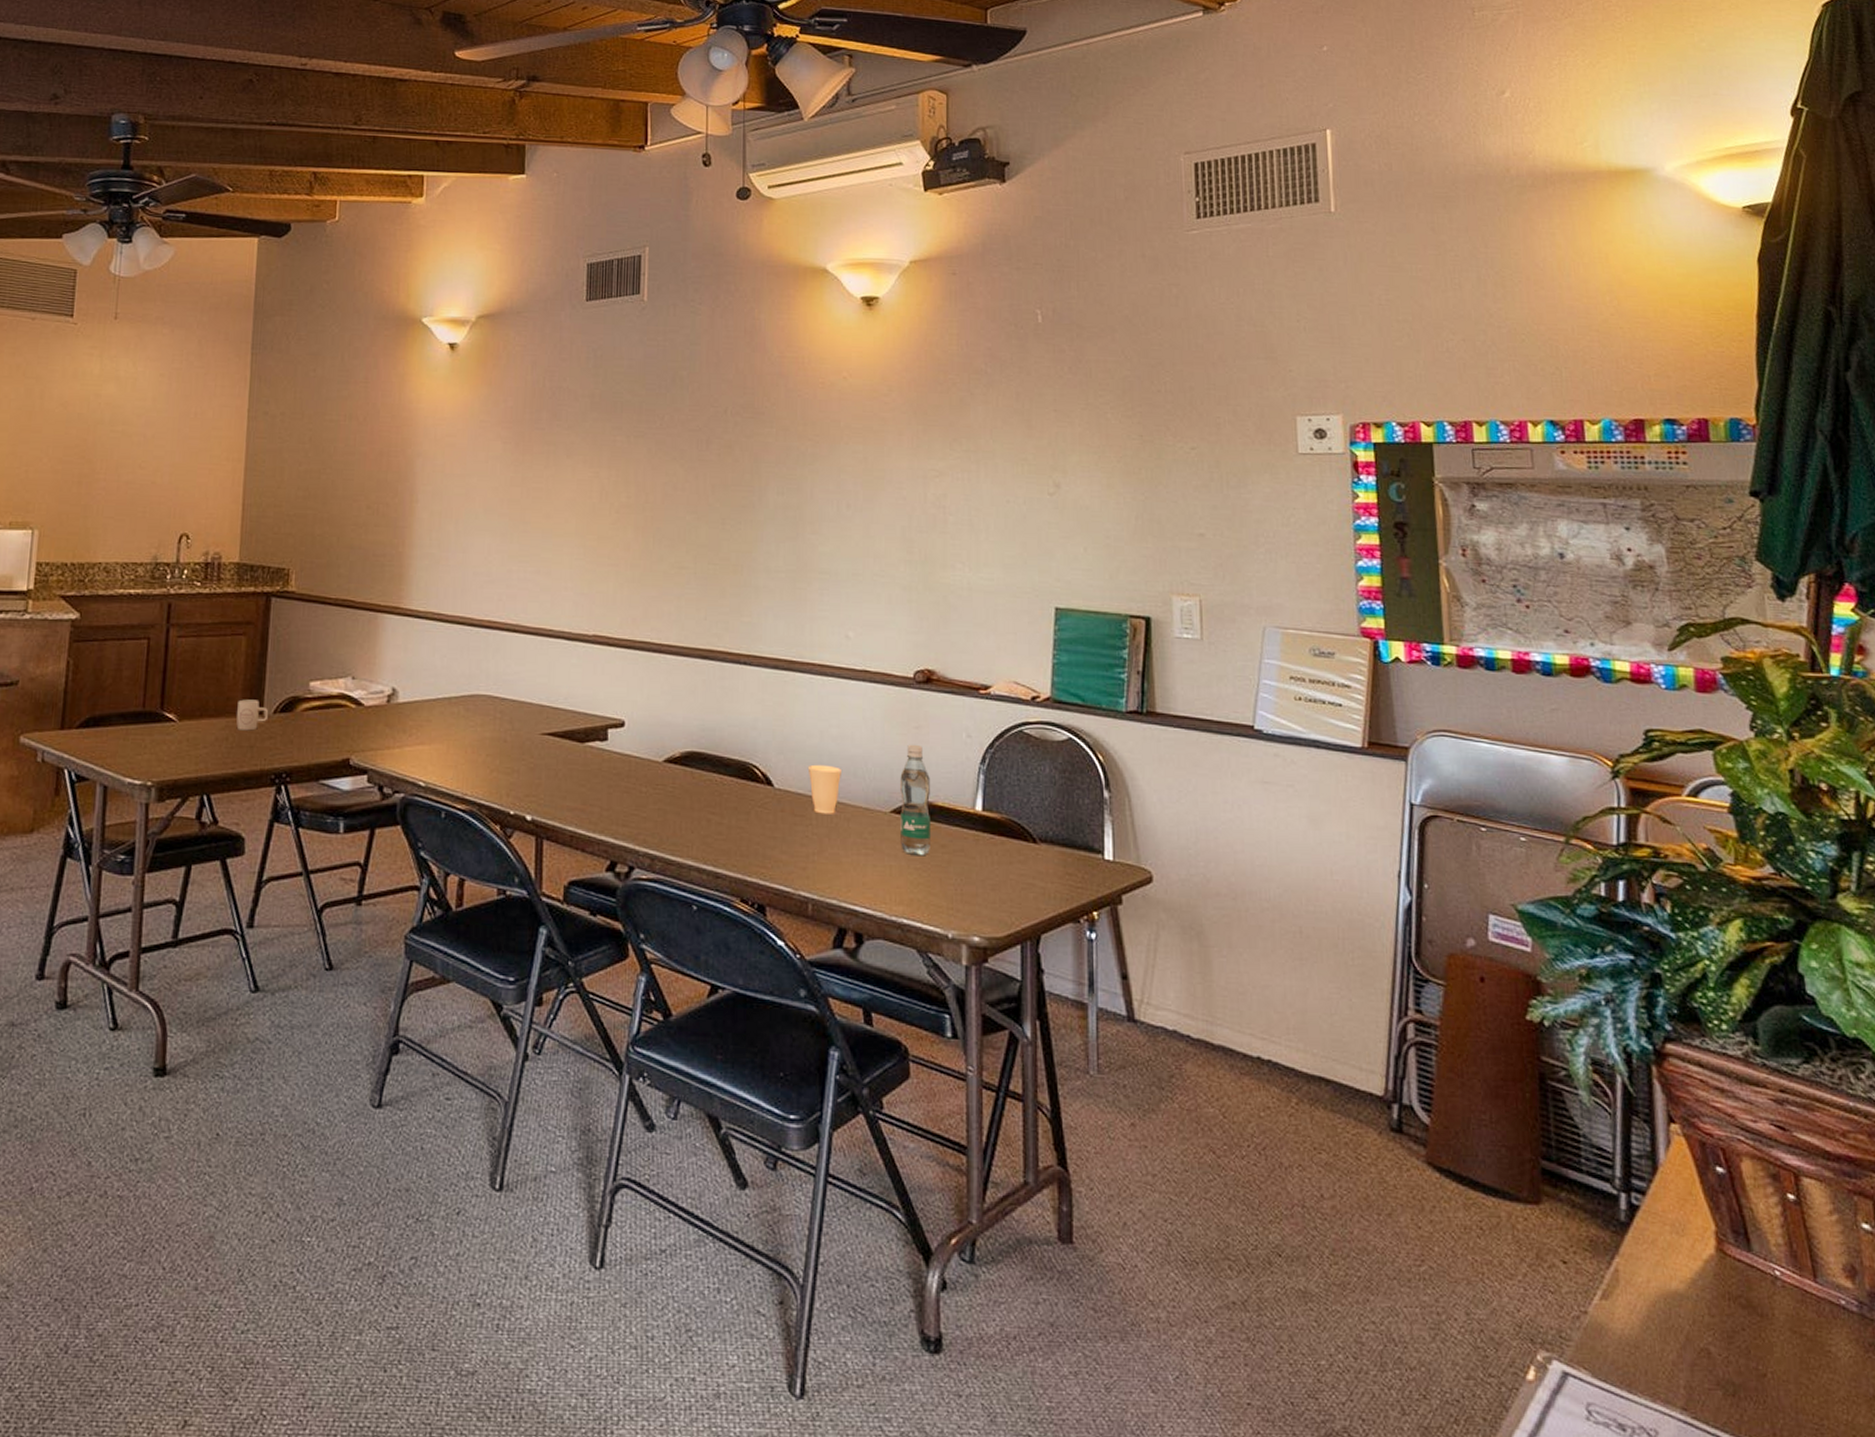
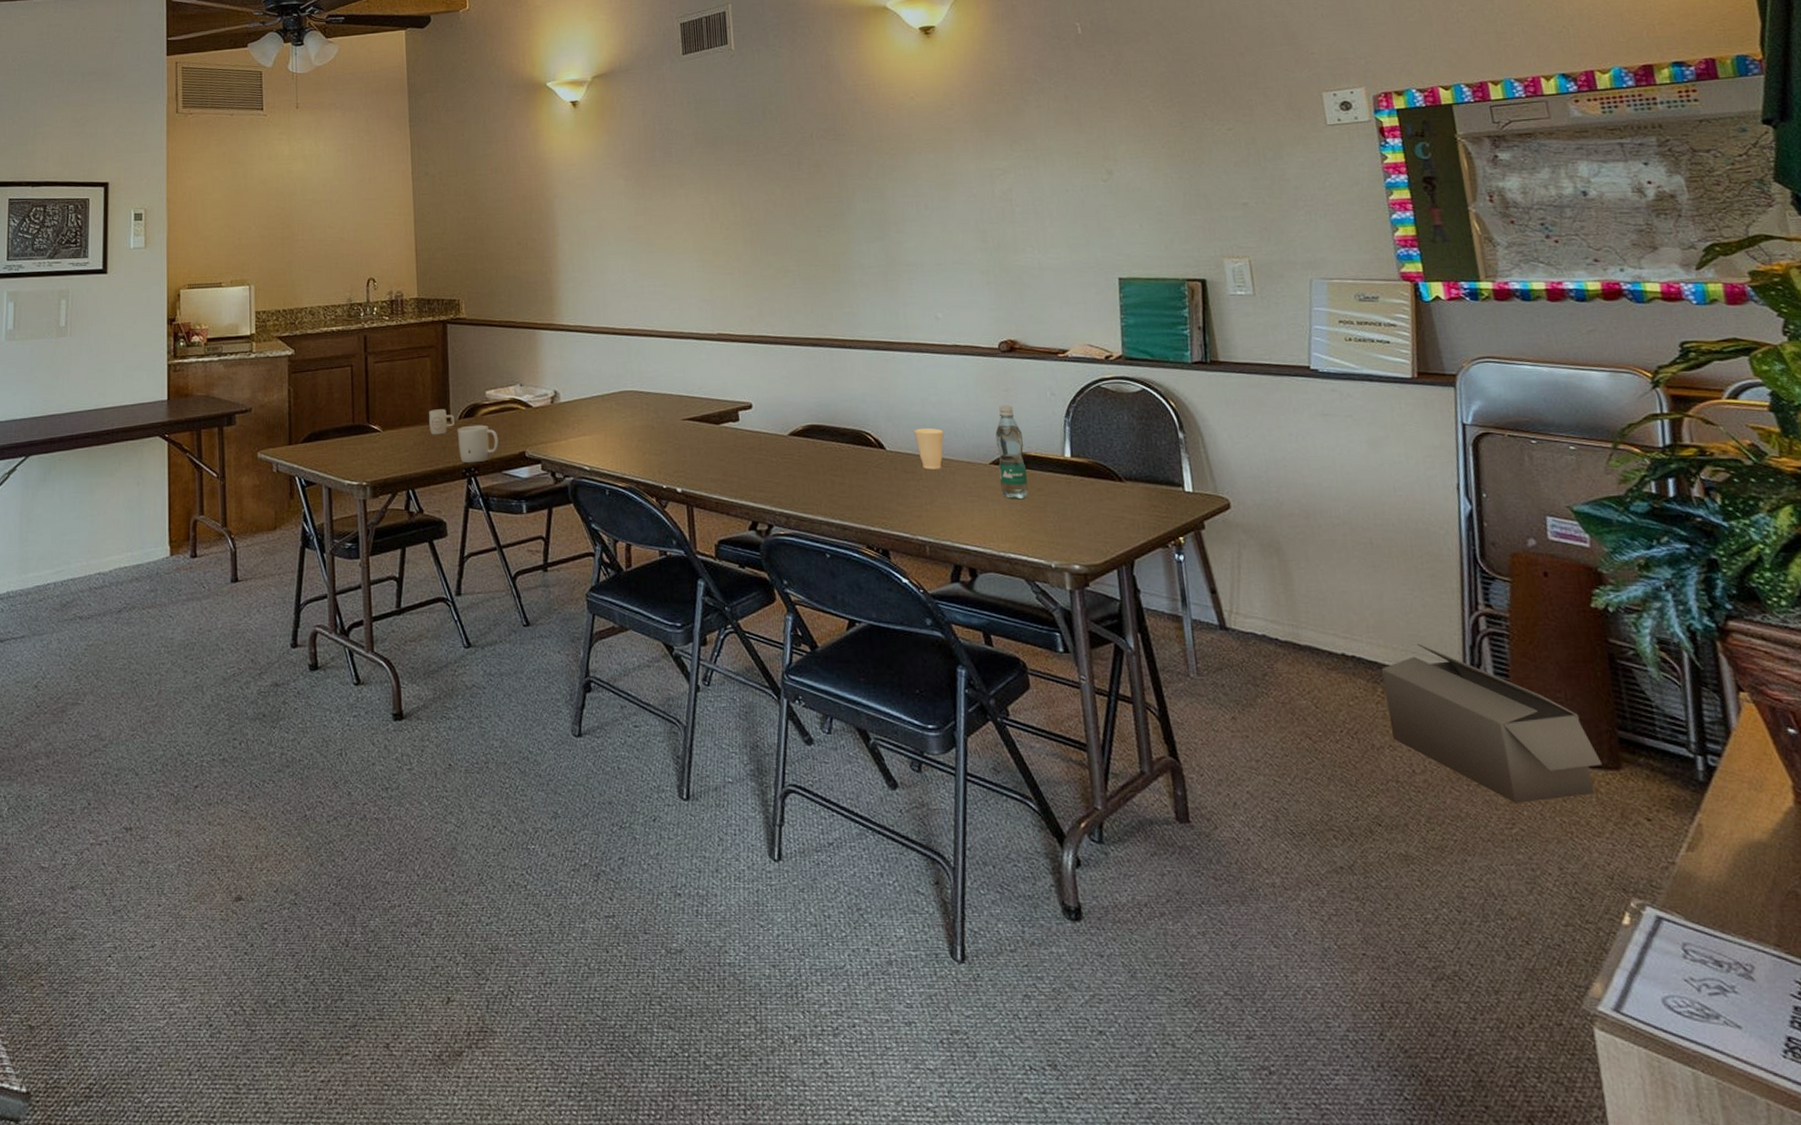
mug: none [269,722,319,768] -> present [457,424,499,464]
cardboard box: none [1298,1051,1522,1239] -> present [1381,644,1602,804]

